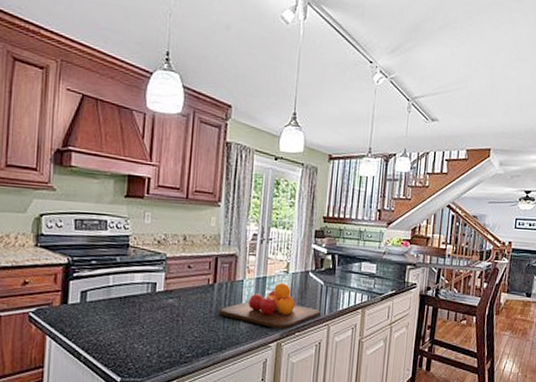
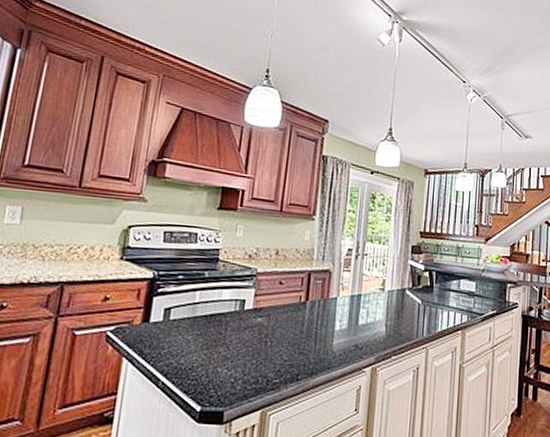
chopping board: present [218,282,321,329] -> none [310,301,418,352]

